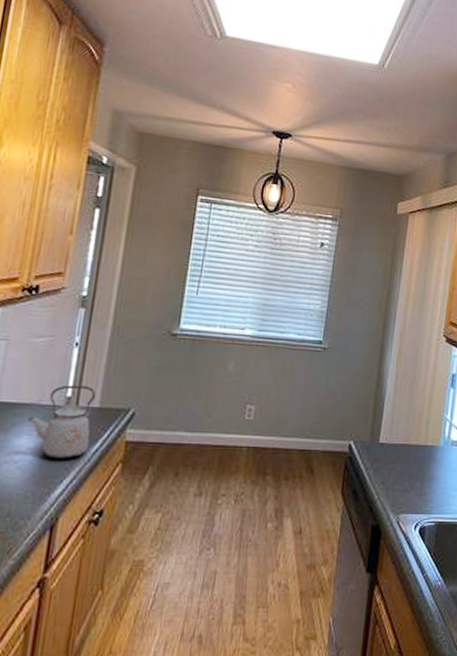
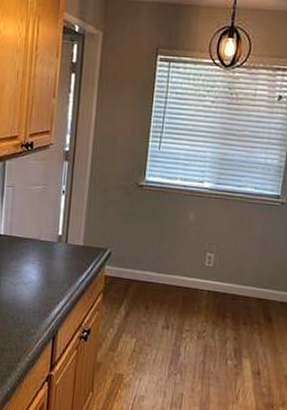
kettle: present [27,385,96,460] -> none [31,225,80,286]

